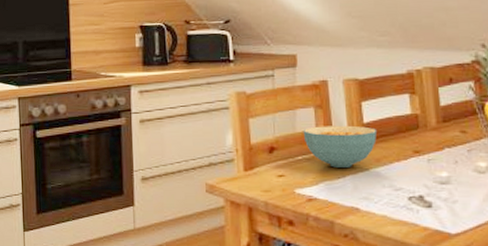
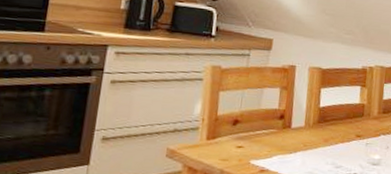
cereal bowl: present [303,125,377,168] -> none [266,105,329,145]

